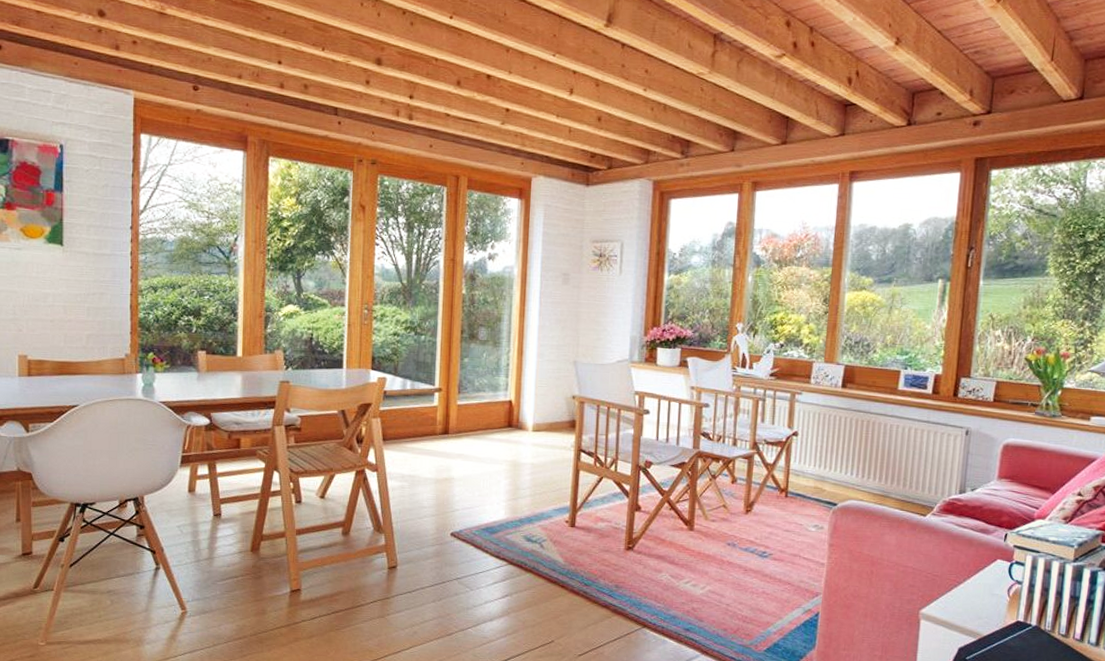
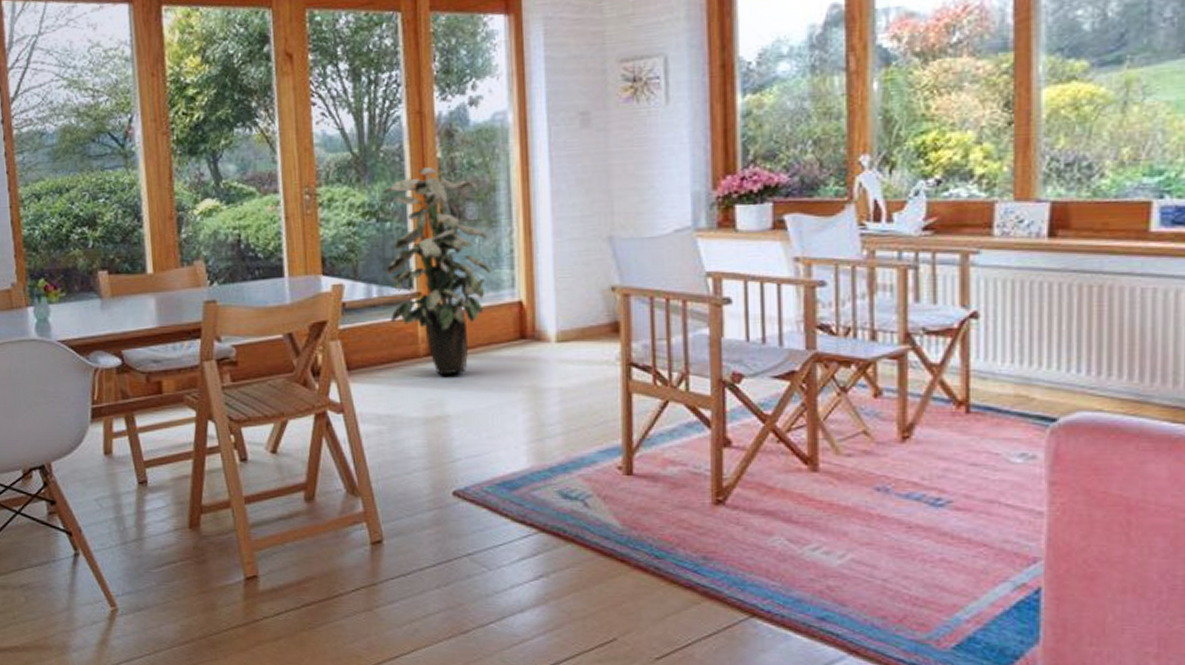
indoor plant: none [418,299,492,449] -> present [383,167,491,375]

